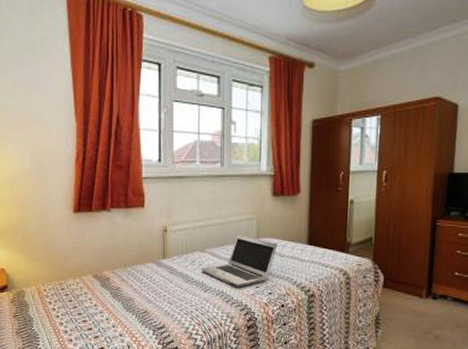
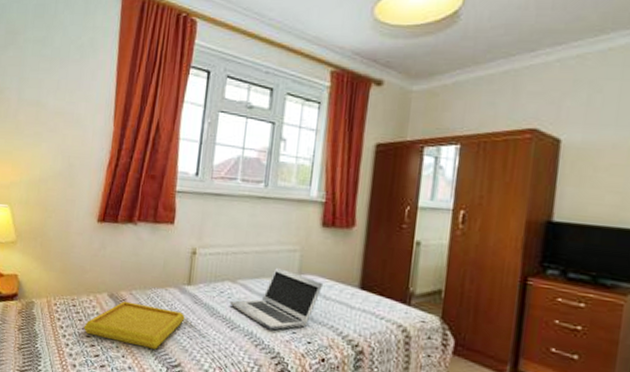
serving tray: none [74,279,164,317] -> present [83,301,185,350]

